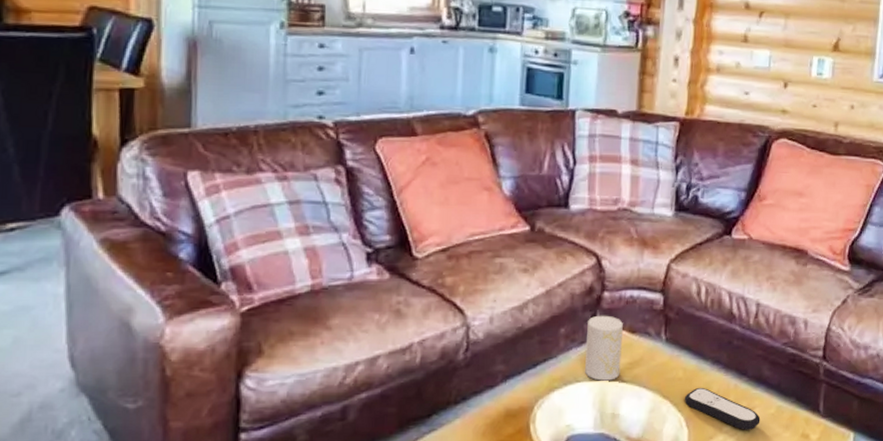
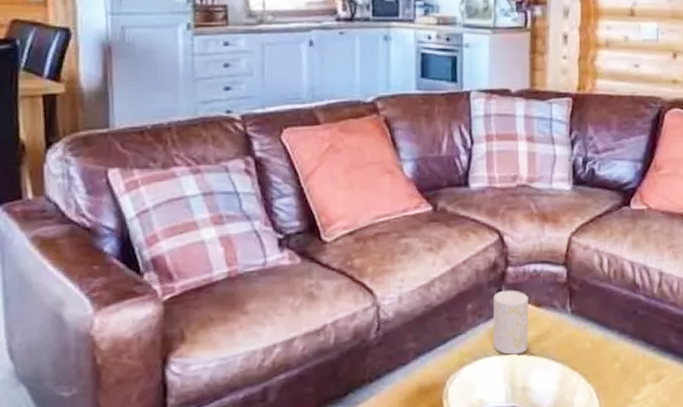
remote control: present [684,387,761,430] -> none [593,357,670,399]

